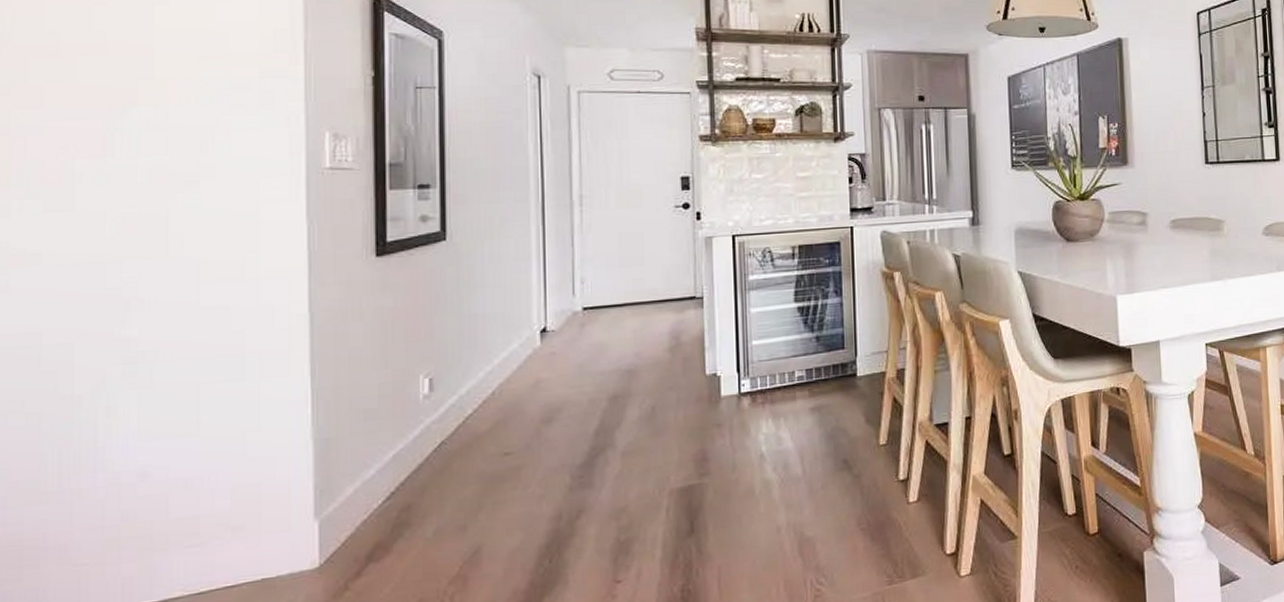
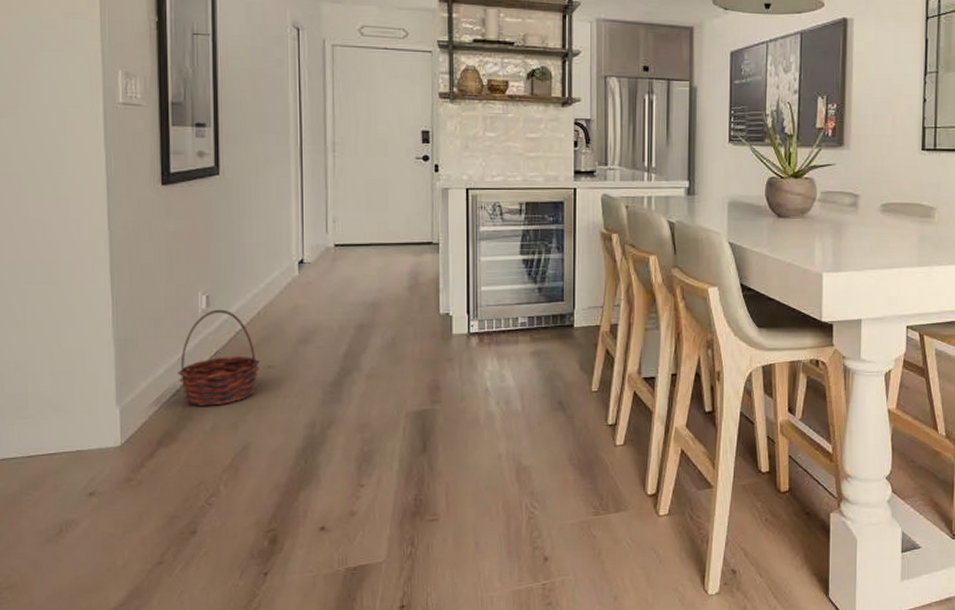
basket: none [393,392,496,509] -> present [178,309,261,406]

